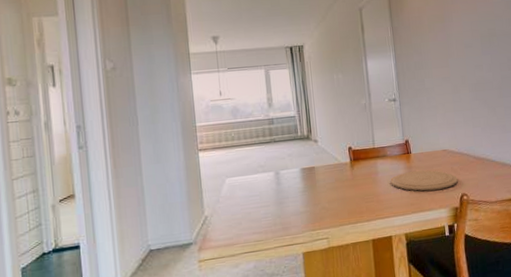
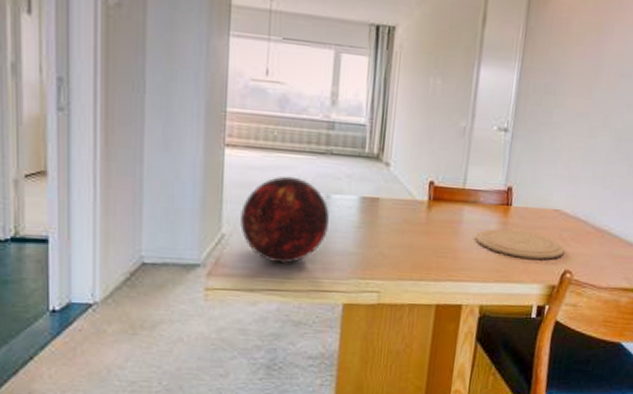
decorative orb: none [217,163,282,231] -> present [240,176,329,264]

